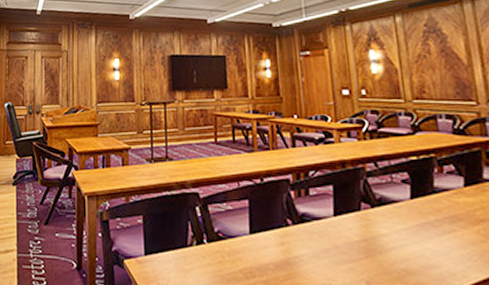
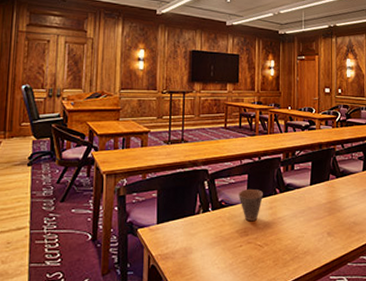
cup: none [239,217,272,259] -> present [239,188,264,221]

